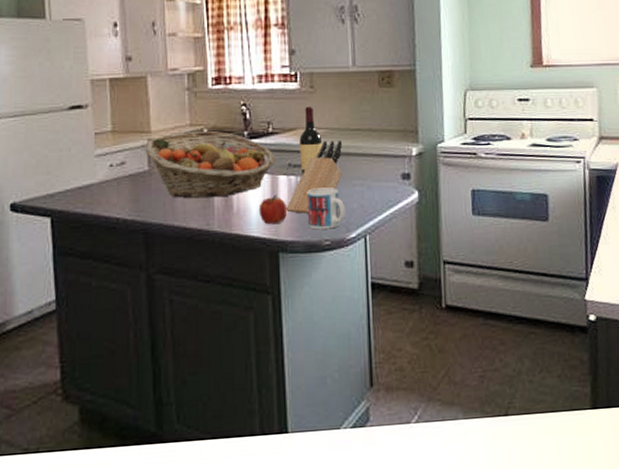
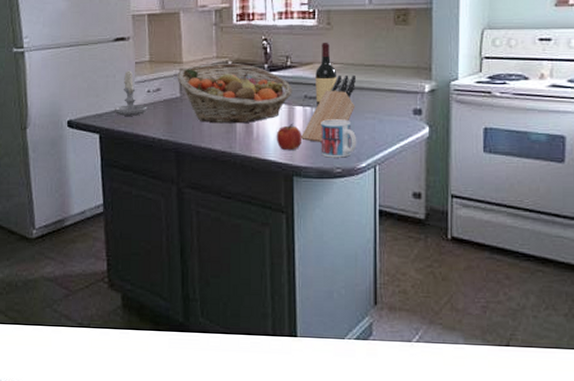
candle: none [69,141,110,195] -> present [114,69,147,116]

